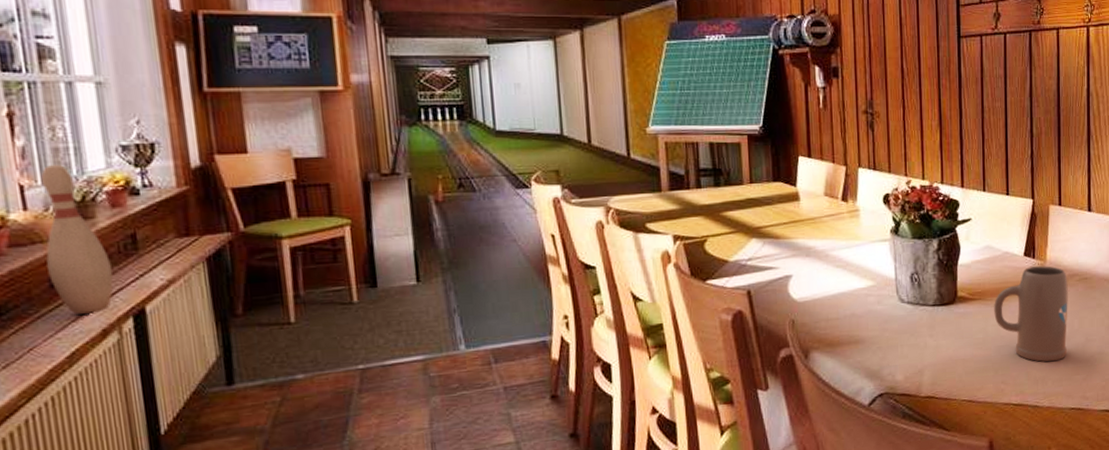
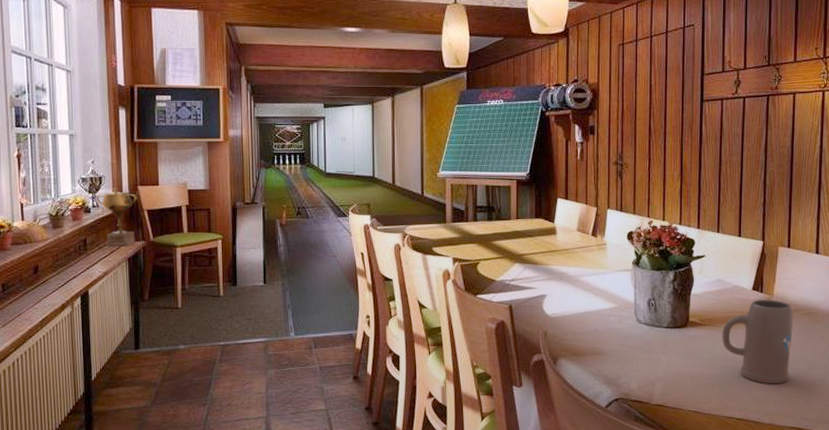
bowling pin: present [40,165,114,314] -> none [32,190,71,293]
trophy: none [146,158,219,245] -> present [95,188,137,248]

